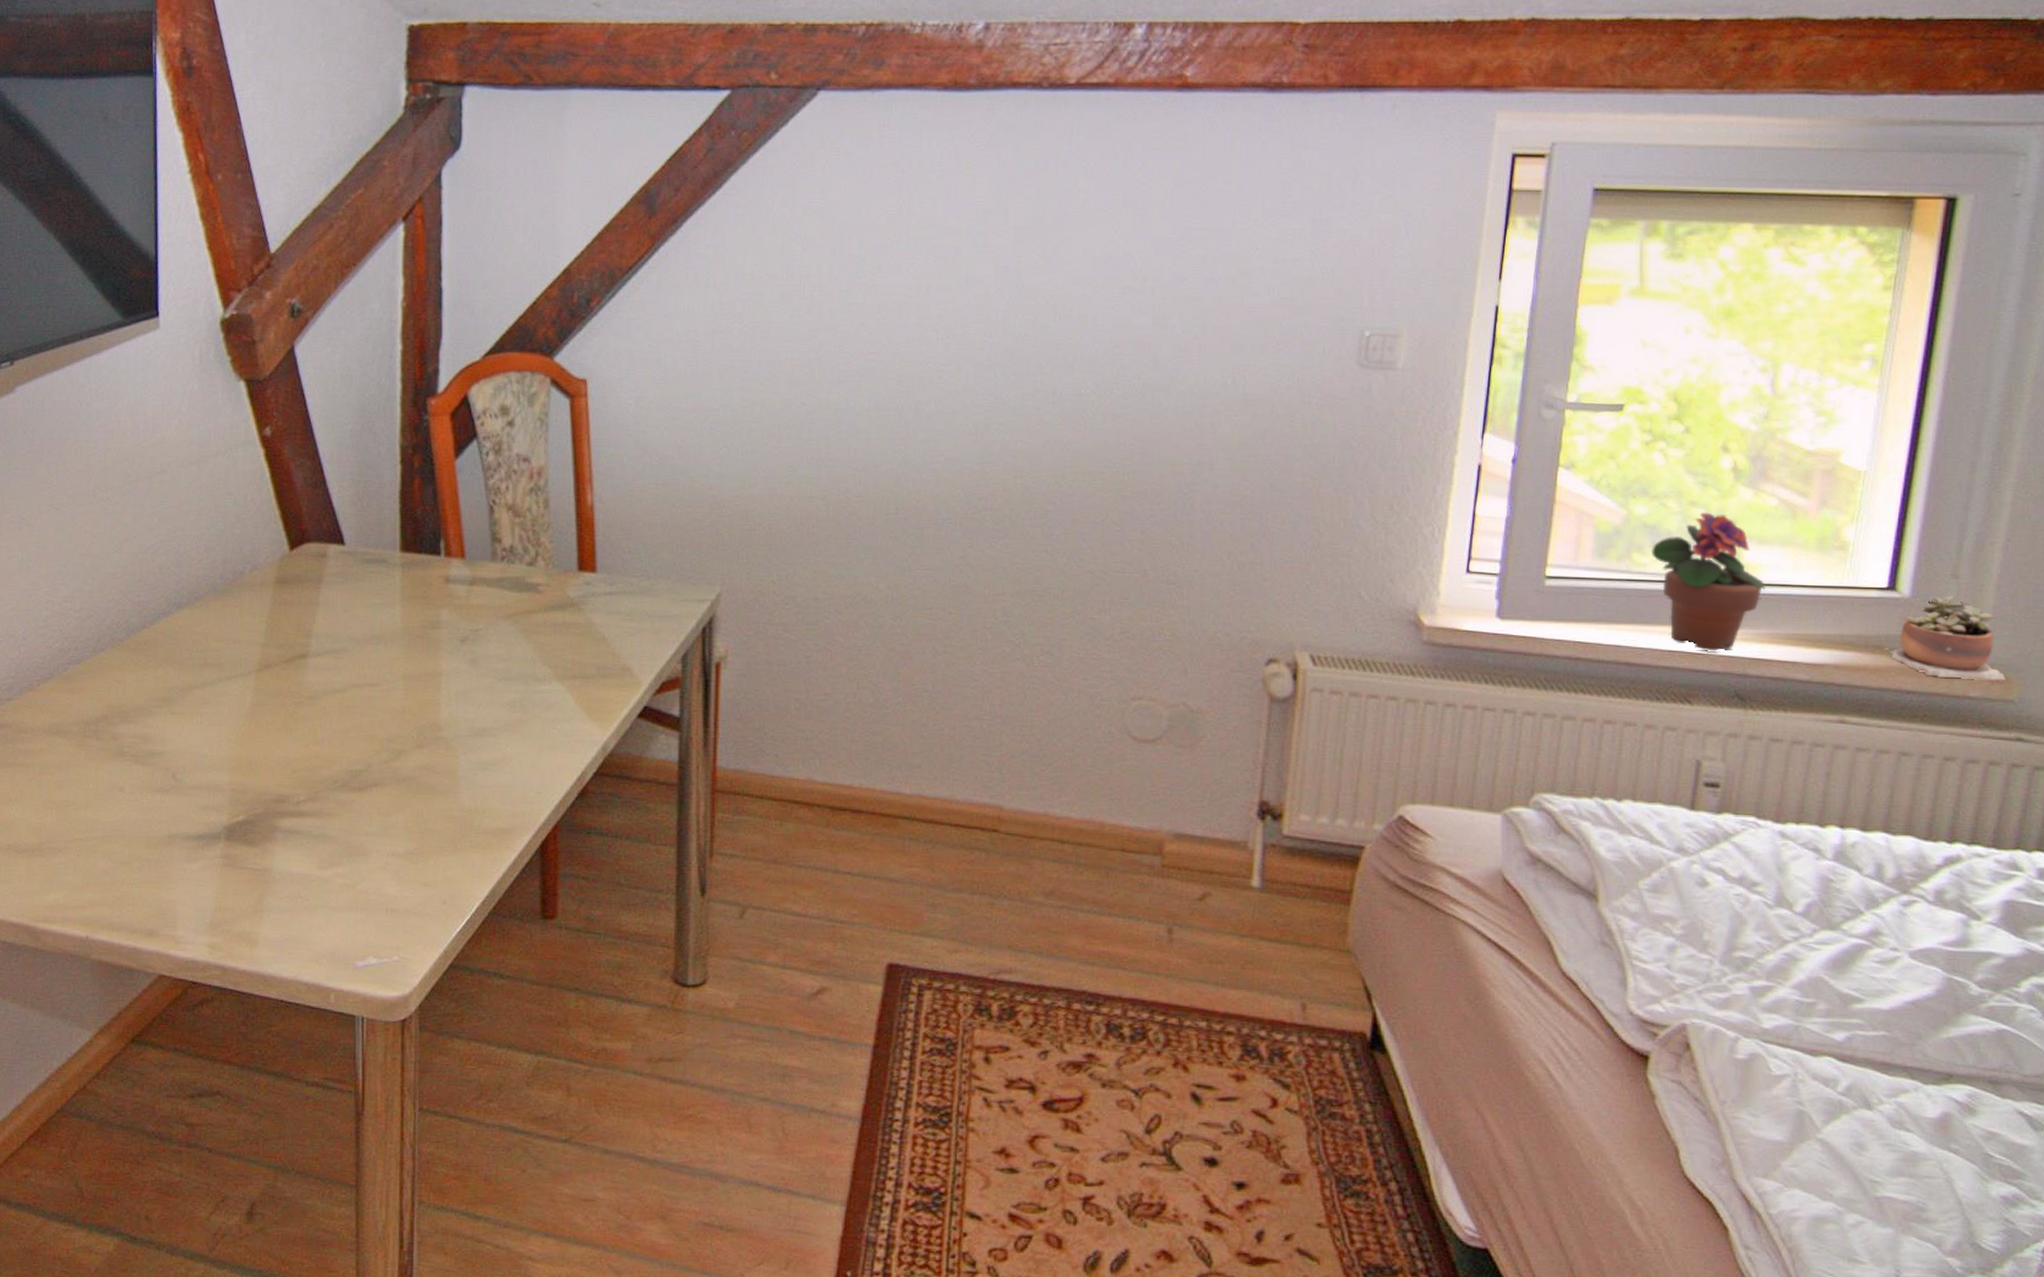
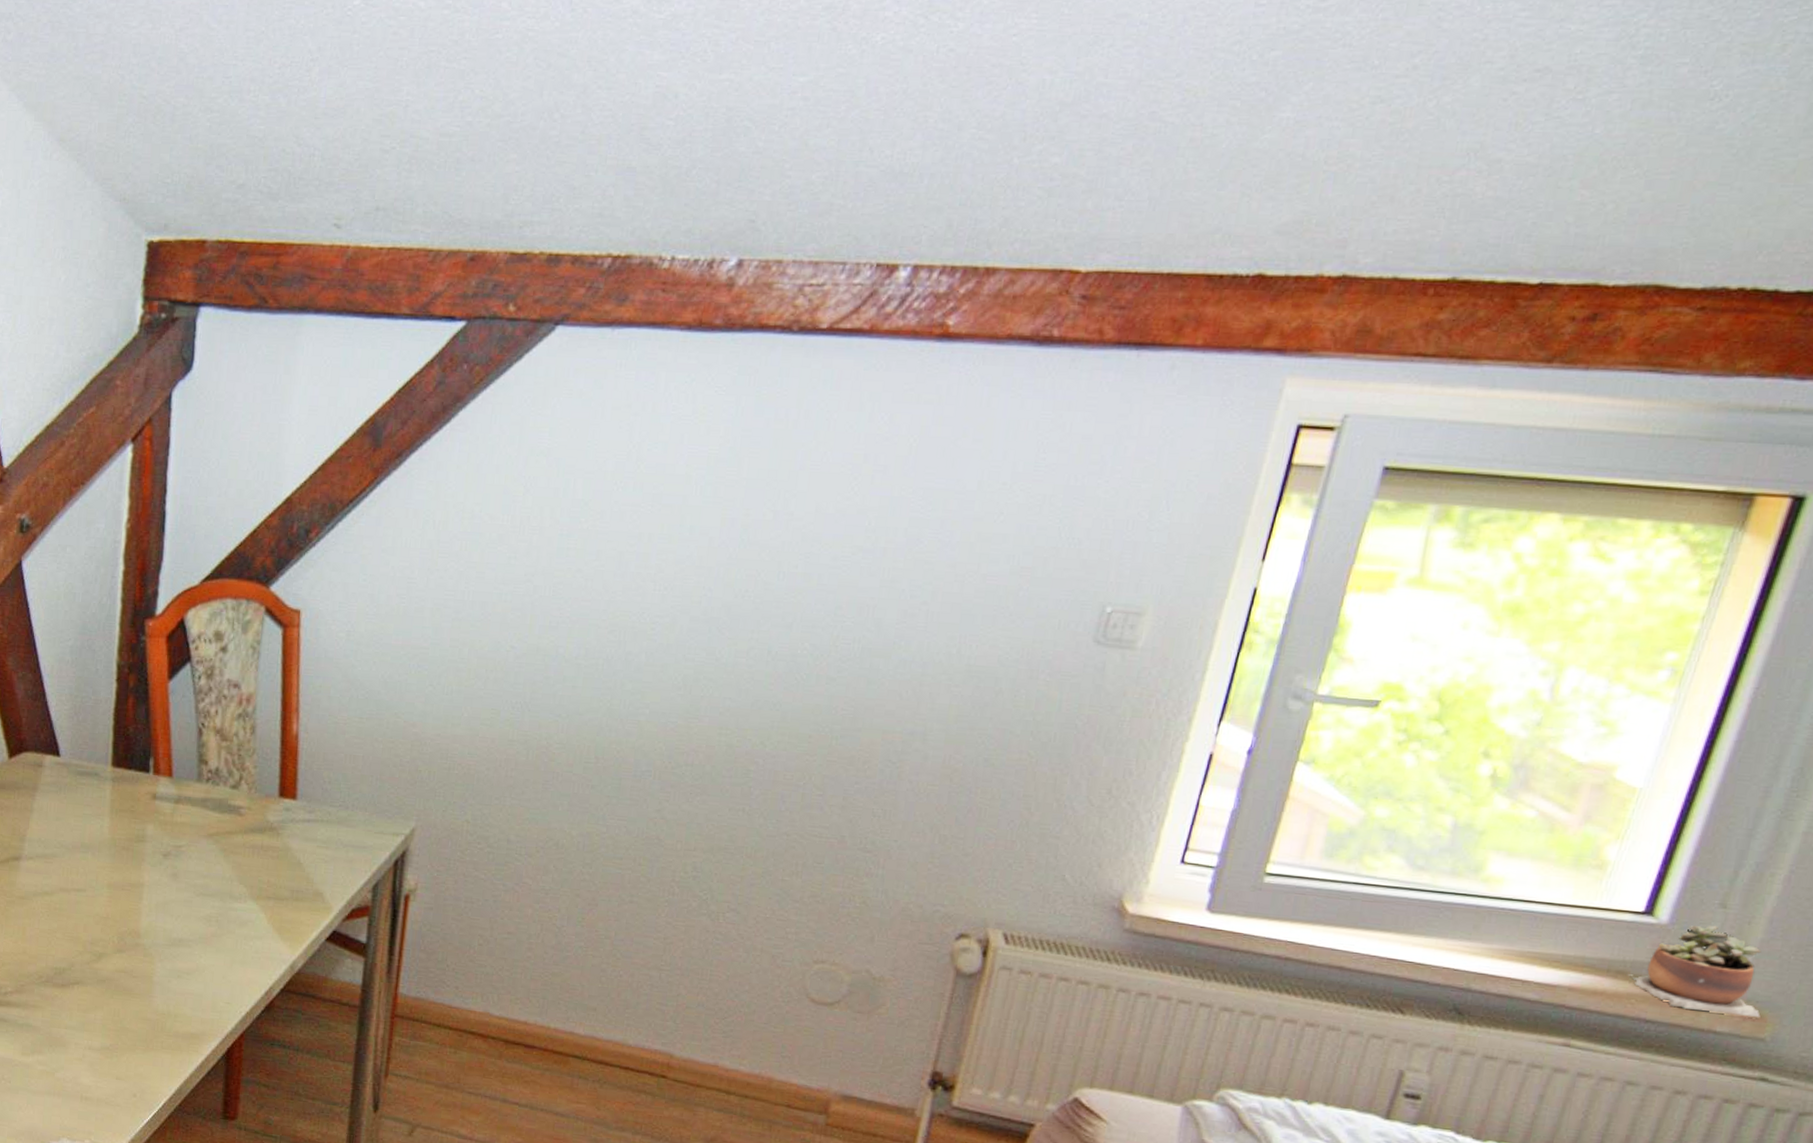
potted flower: present [1652,512,1765,653] -> none [1385,819,1507,964]

